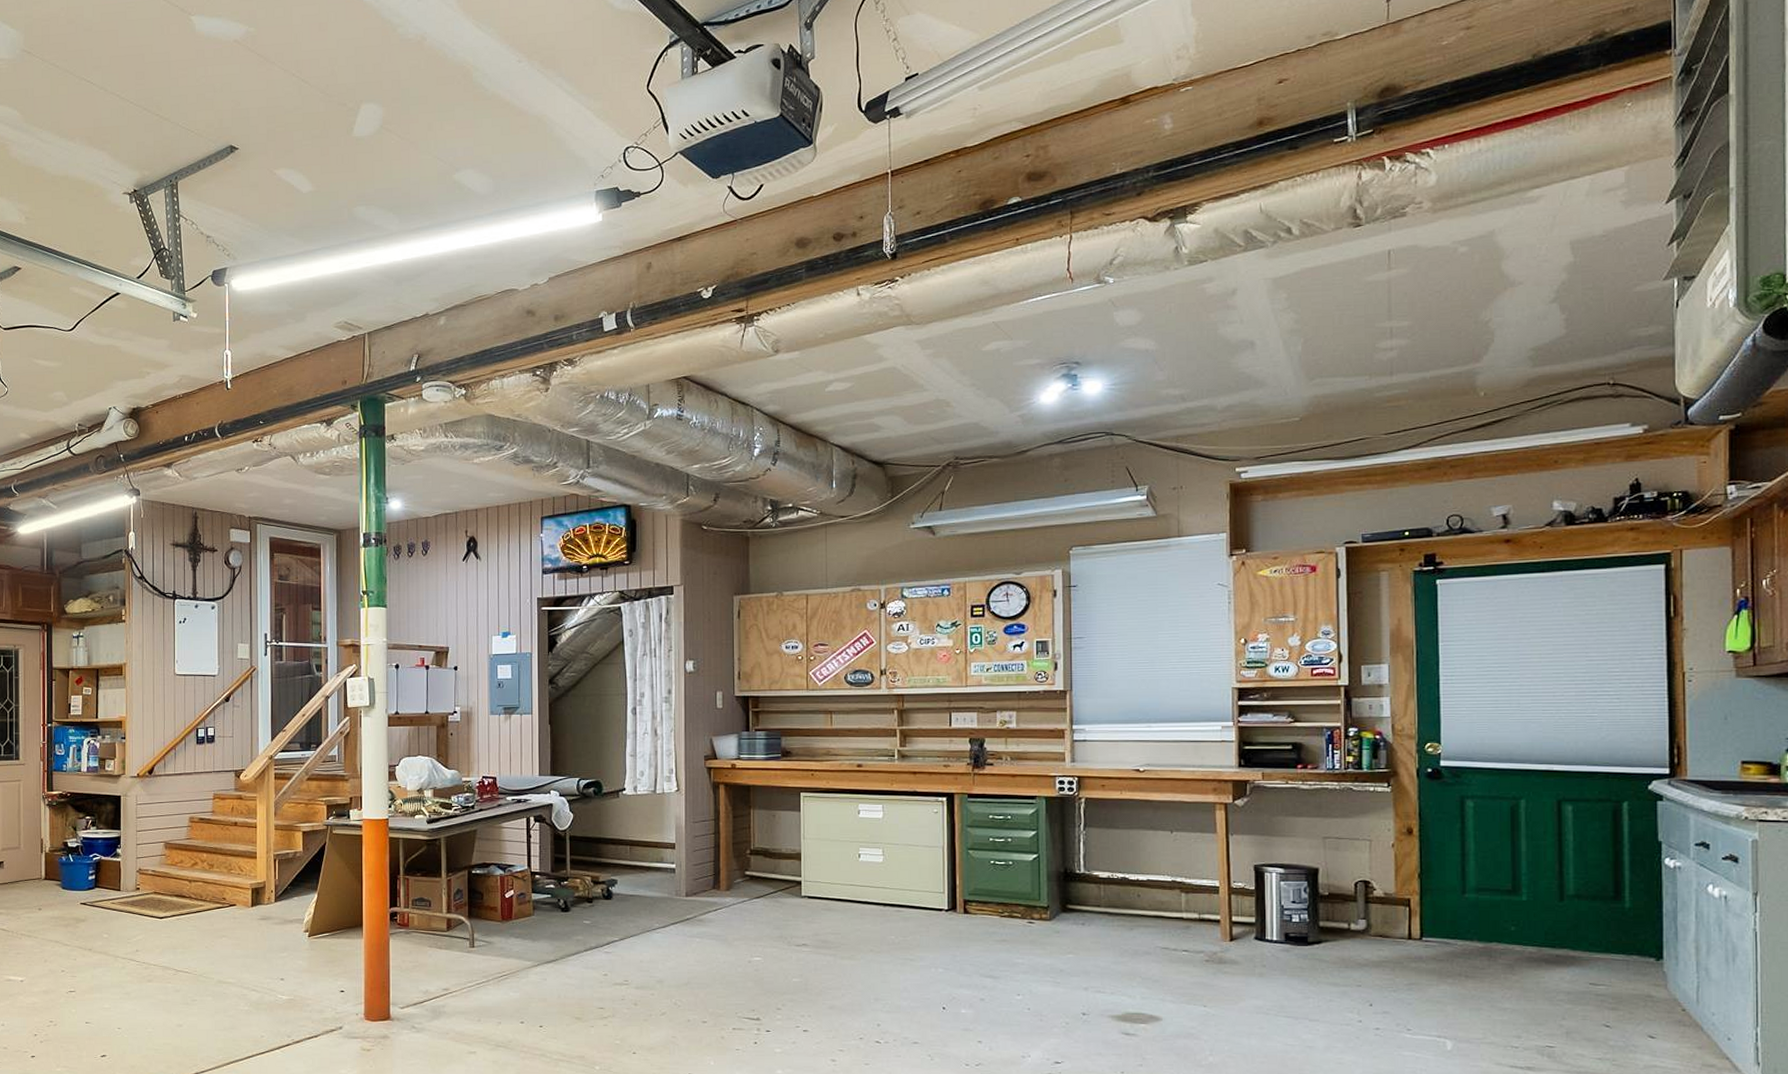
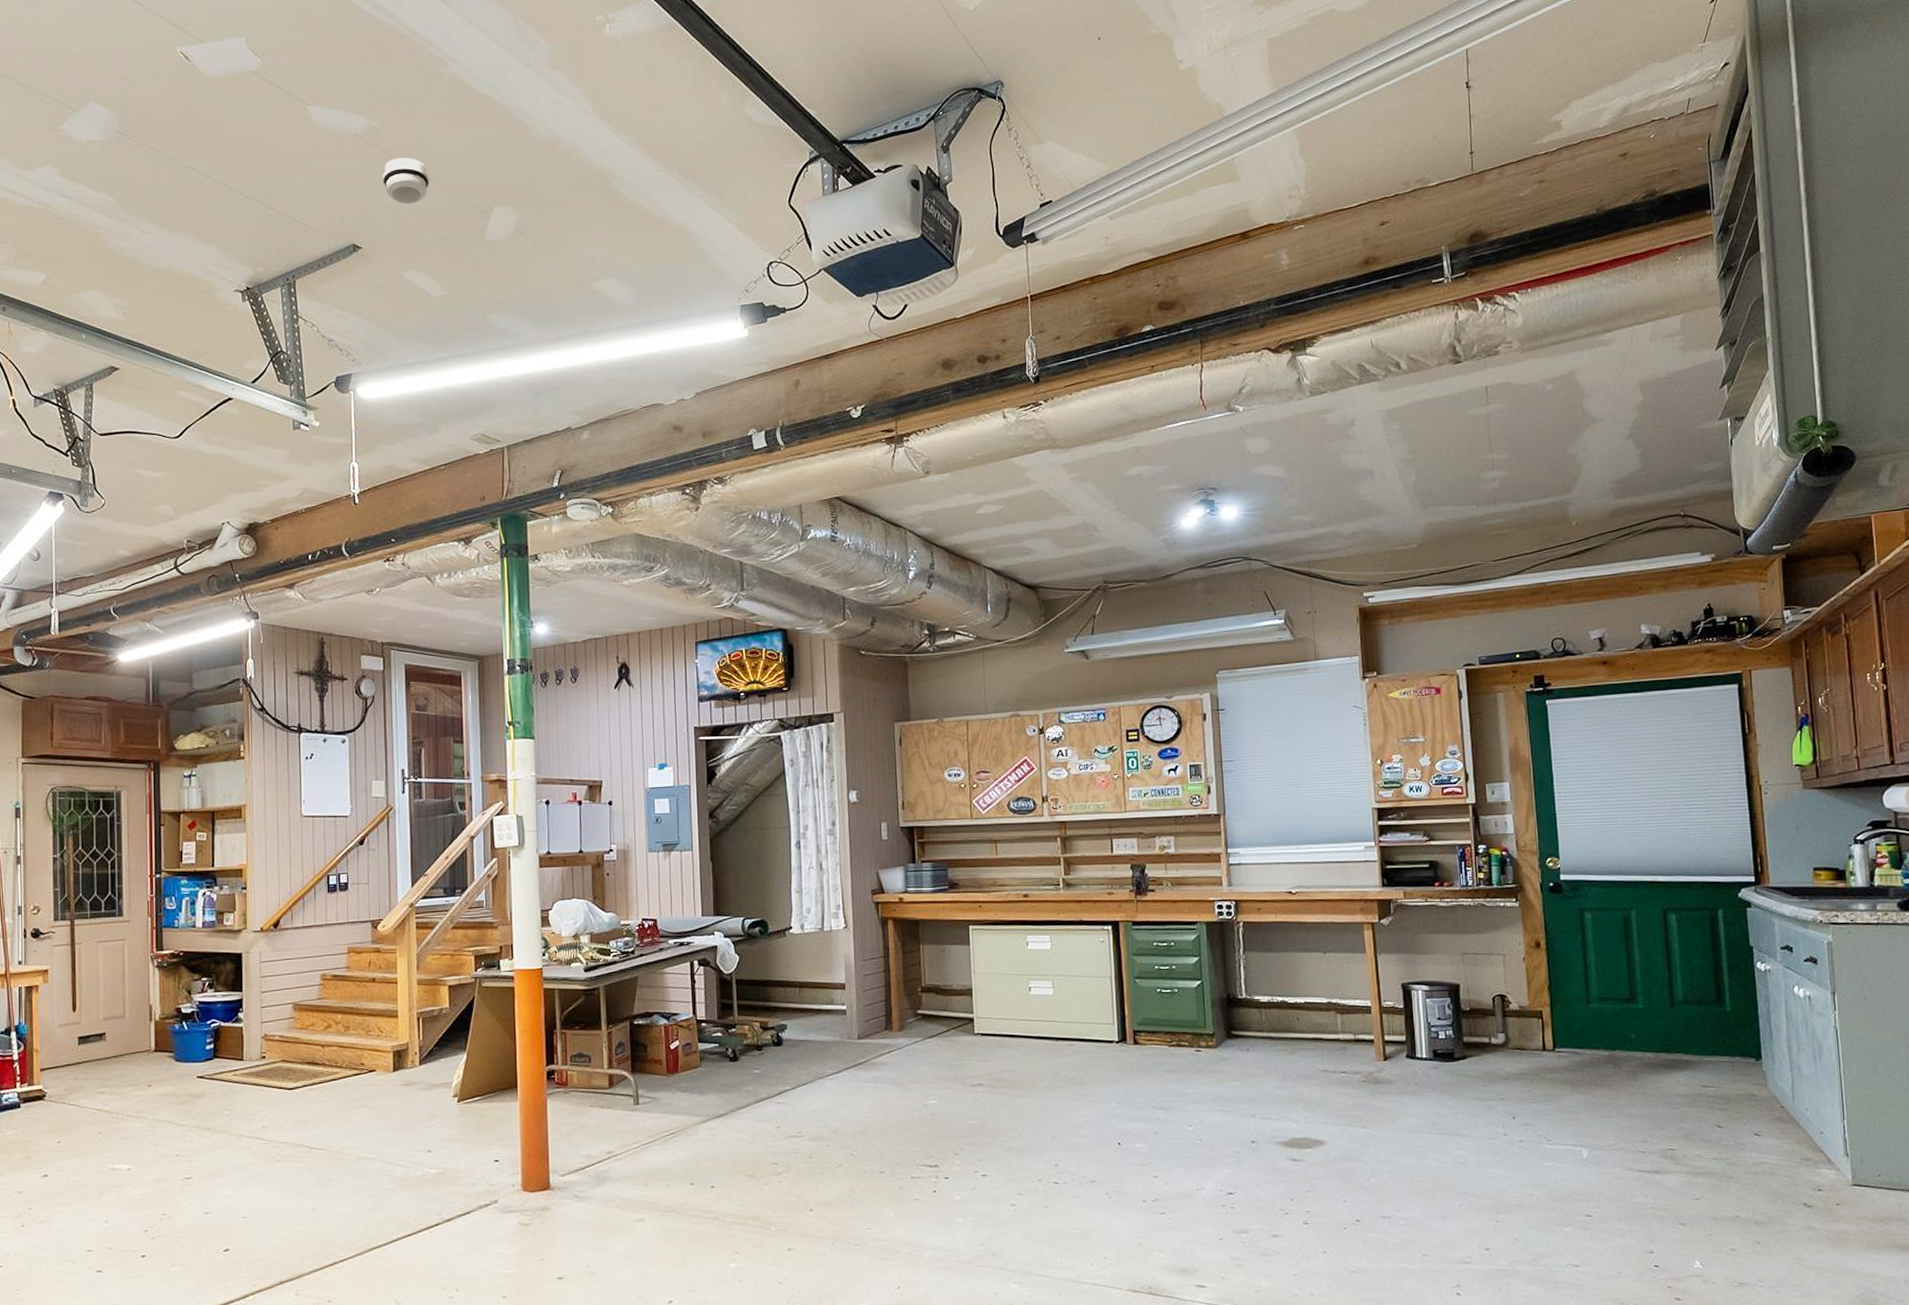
smoke detector: none [259,61,302,106] -> present [382,158,429,204]

